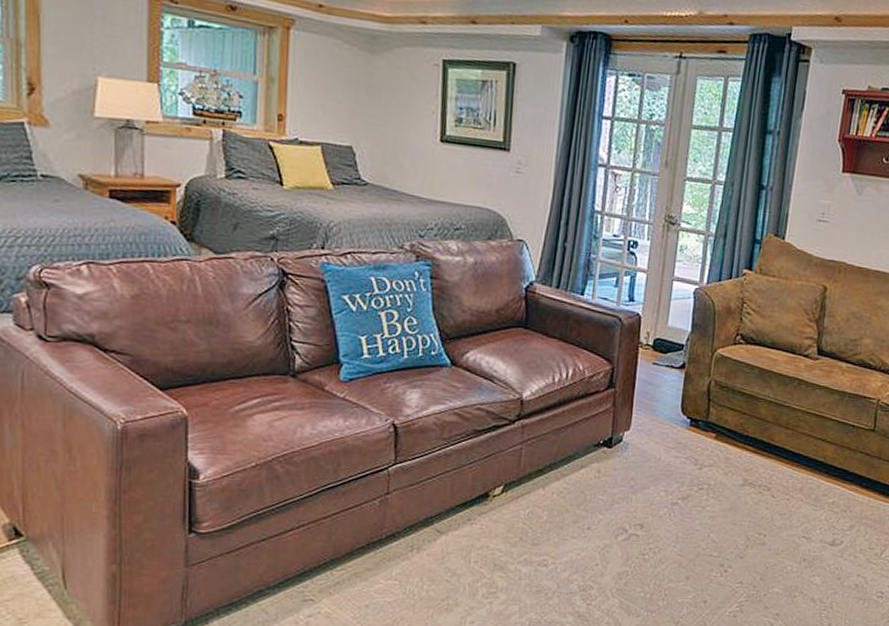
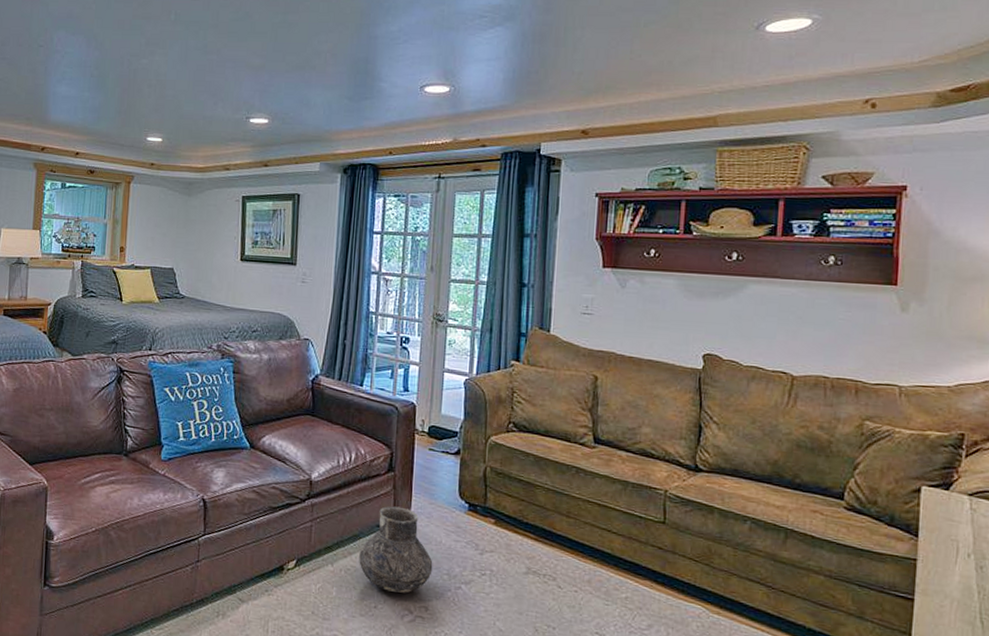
vase: none [573,424,651,512] -> present [359,506,433,593]

